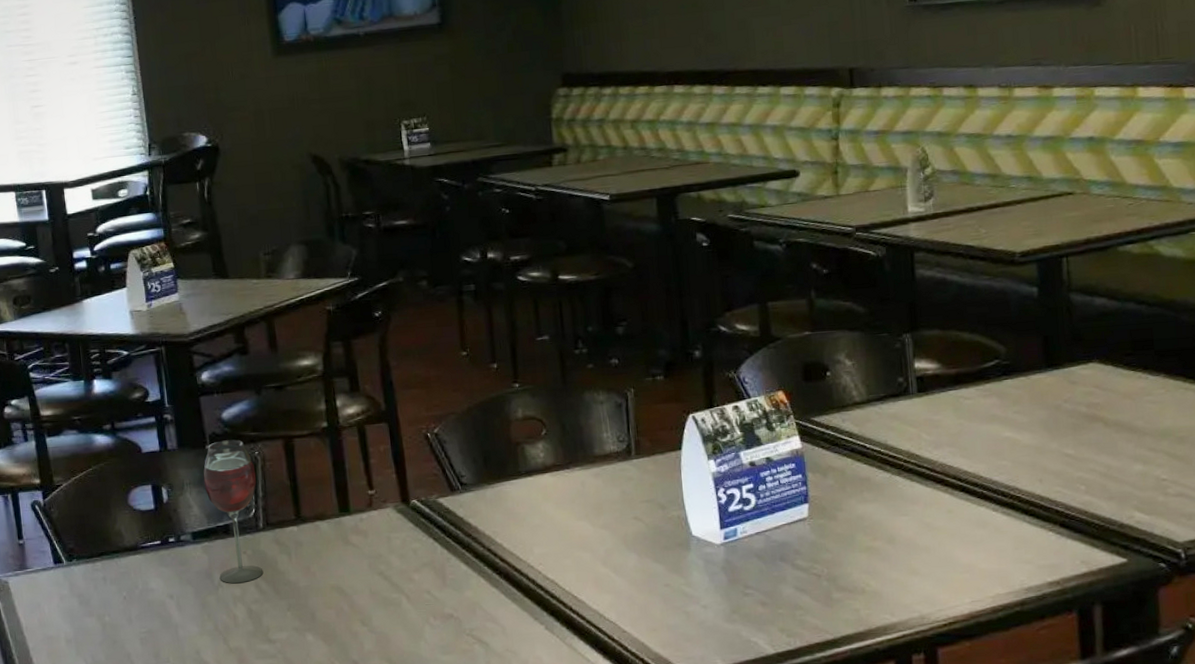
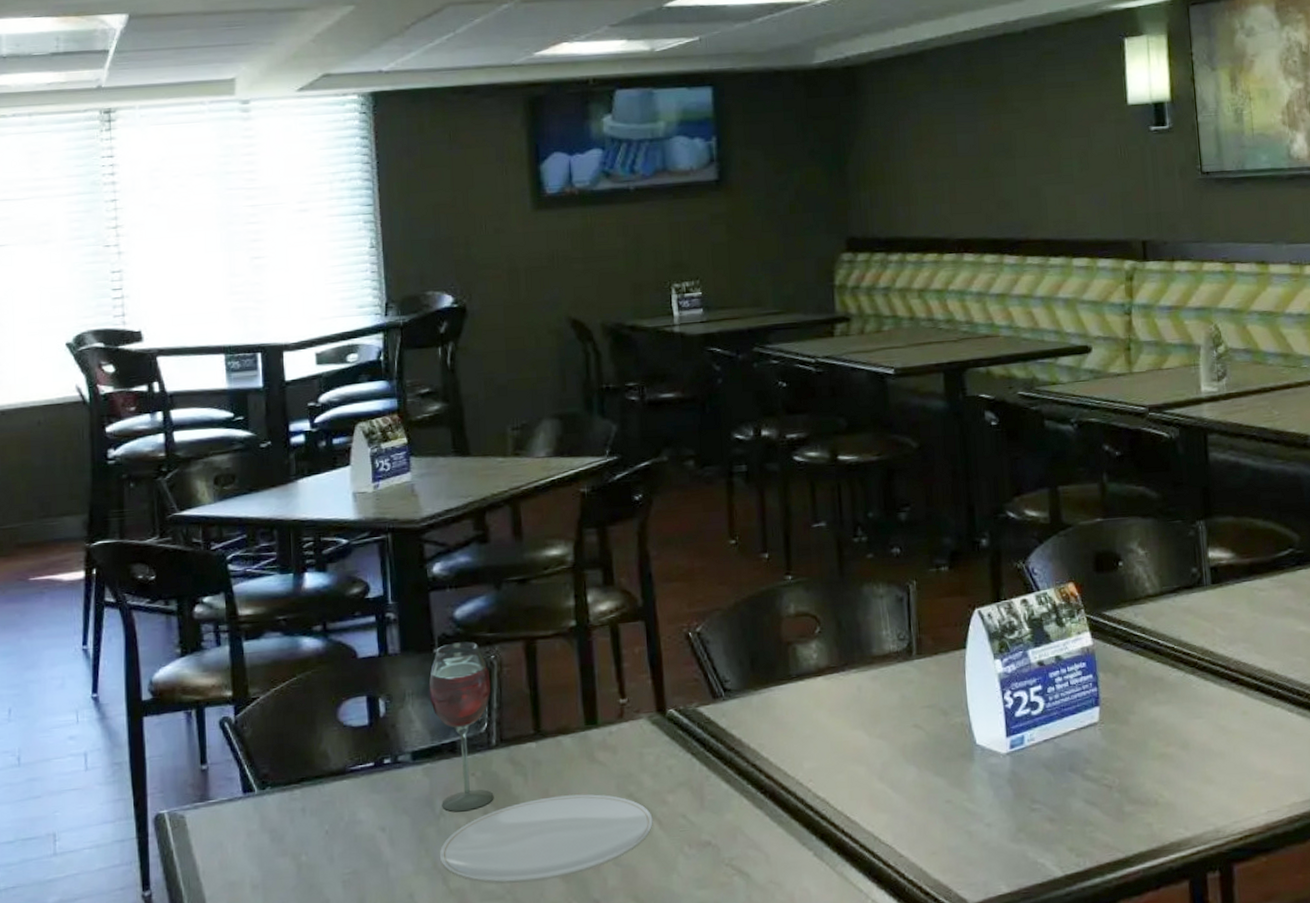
plate: none [219,571,402,645] -> present [439,794,653,884]

